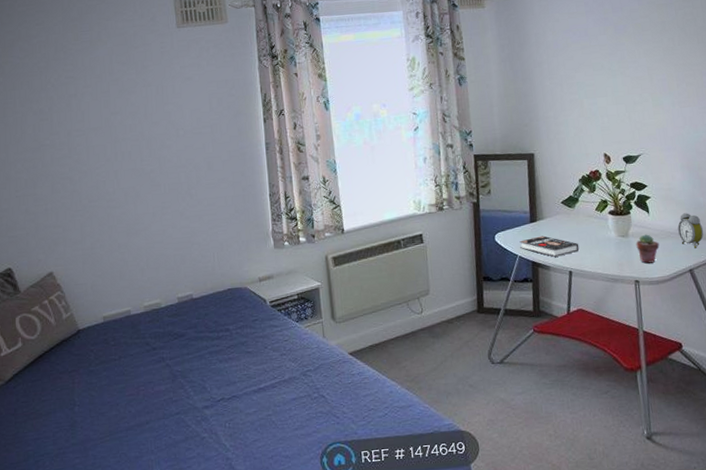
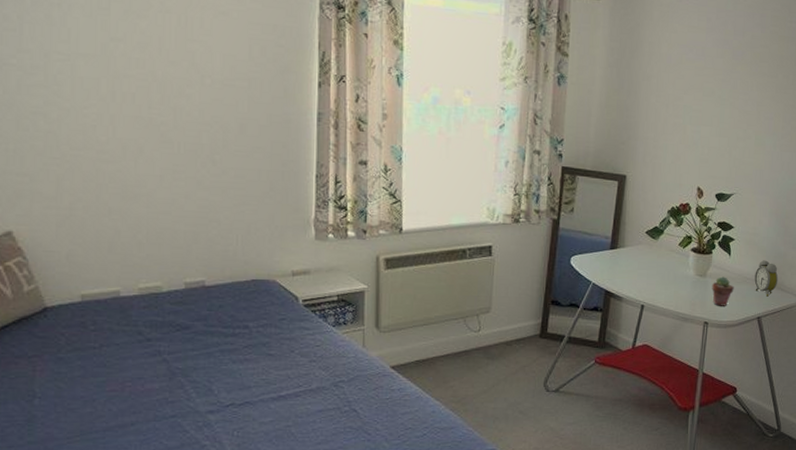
book: present [519,236,580,257] -> none [595,264,656,288]

